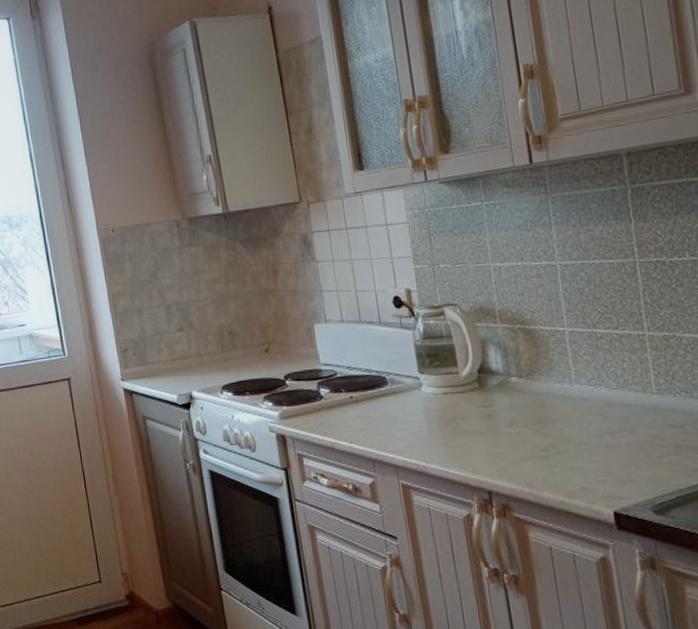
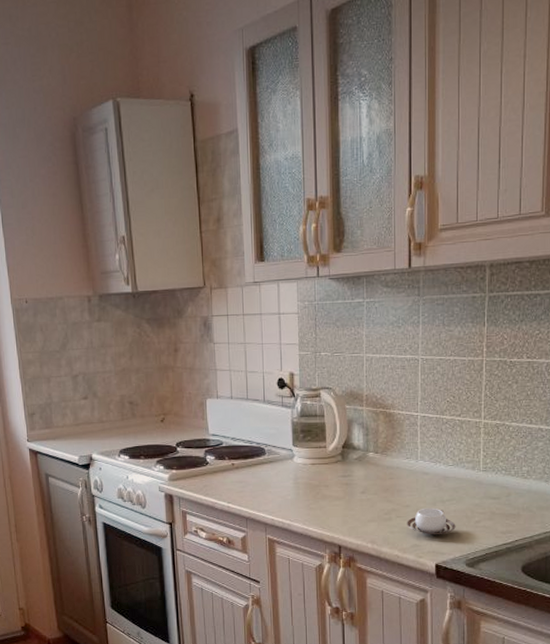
cup: none [569,441,633,476] -> present [407,508,456,535]

